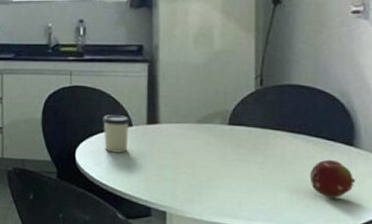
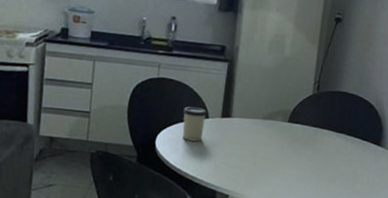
fruit: present [309,159,356,198] -> none [345,155,379,188]

